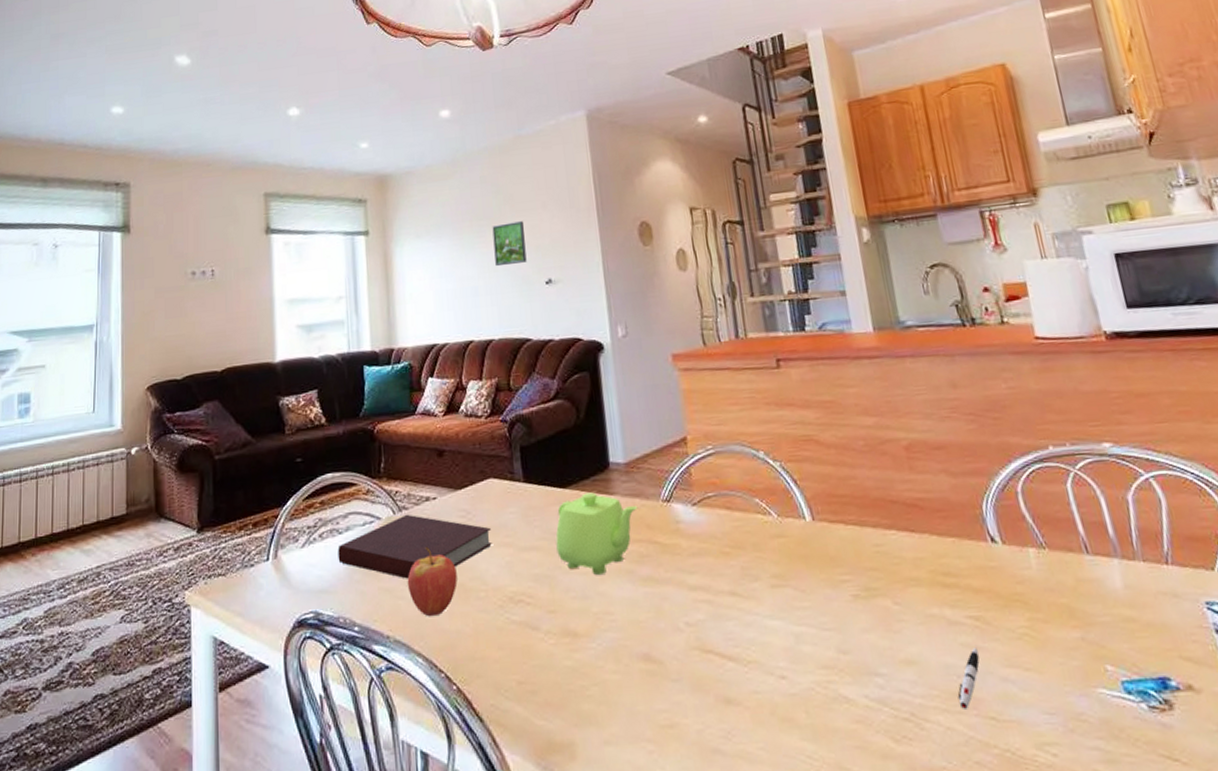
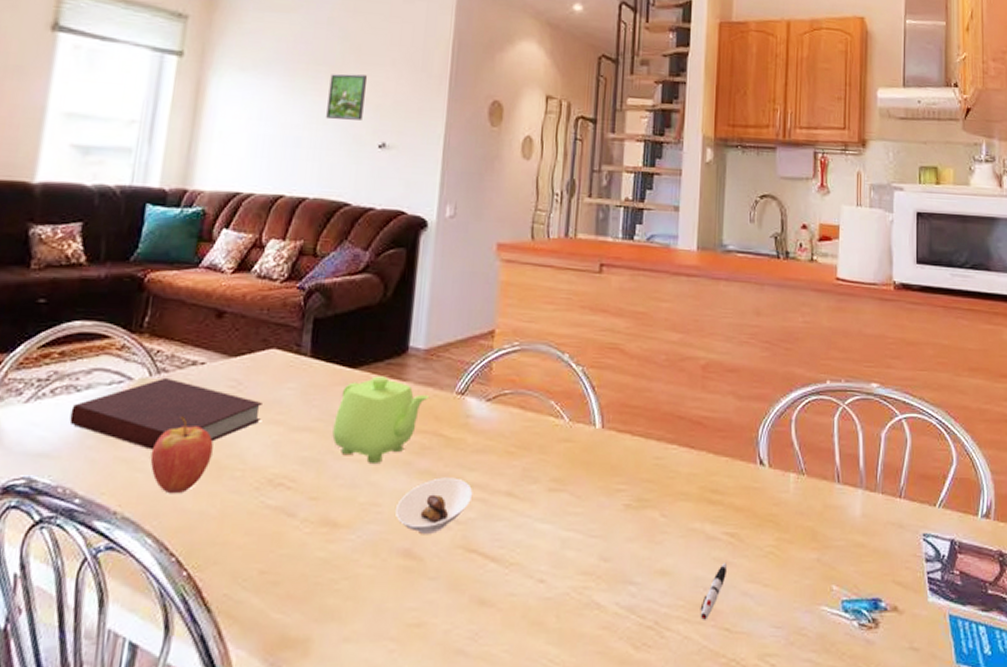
saucer: none [628,582,698,638] -> present [396,477,473,534]

